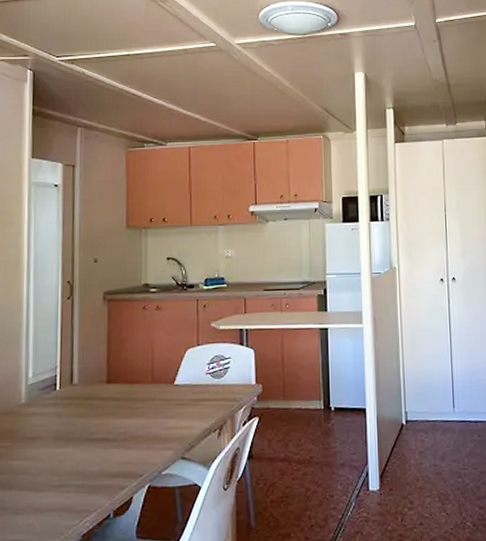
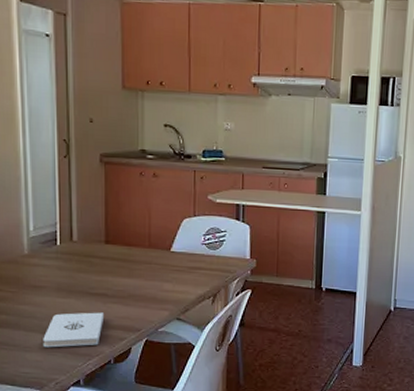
notepad: none [36,459,104,508] -> present [43,312,105,348]

